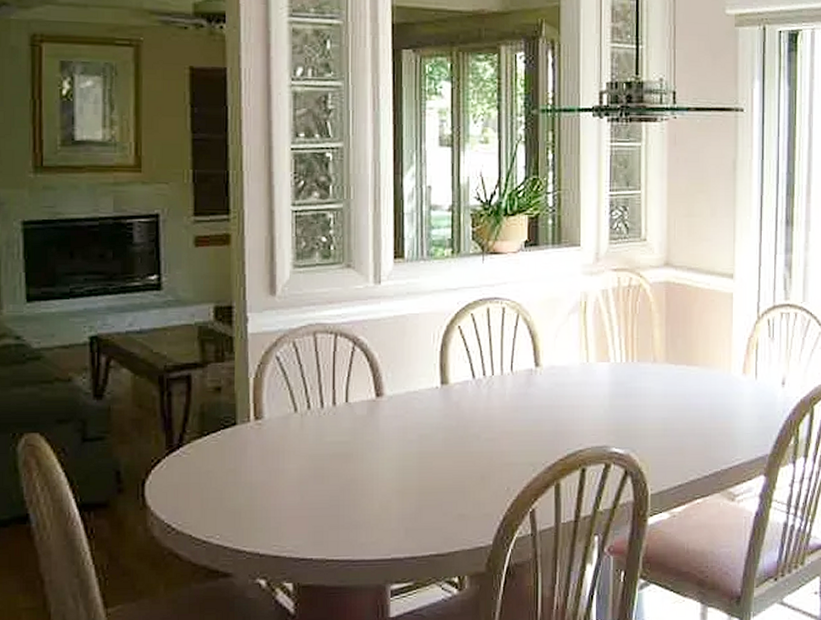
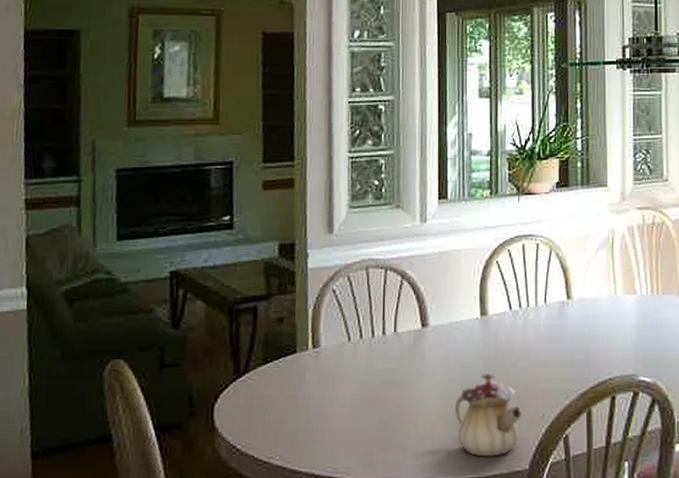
teapot: none [412,445,487,533] -> present [454,372,523,457]

